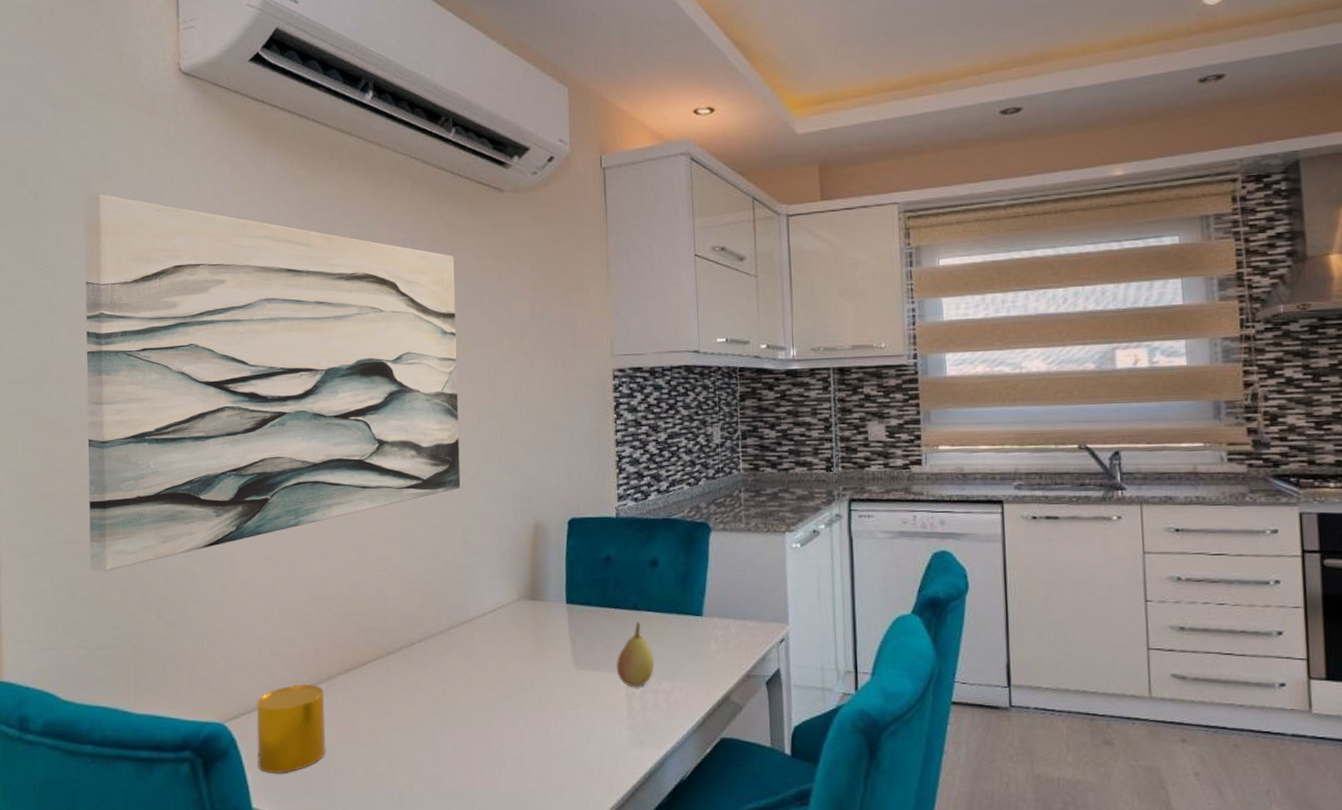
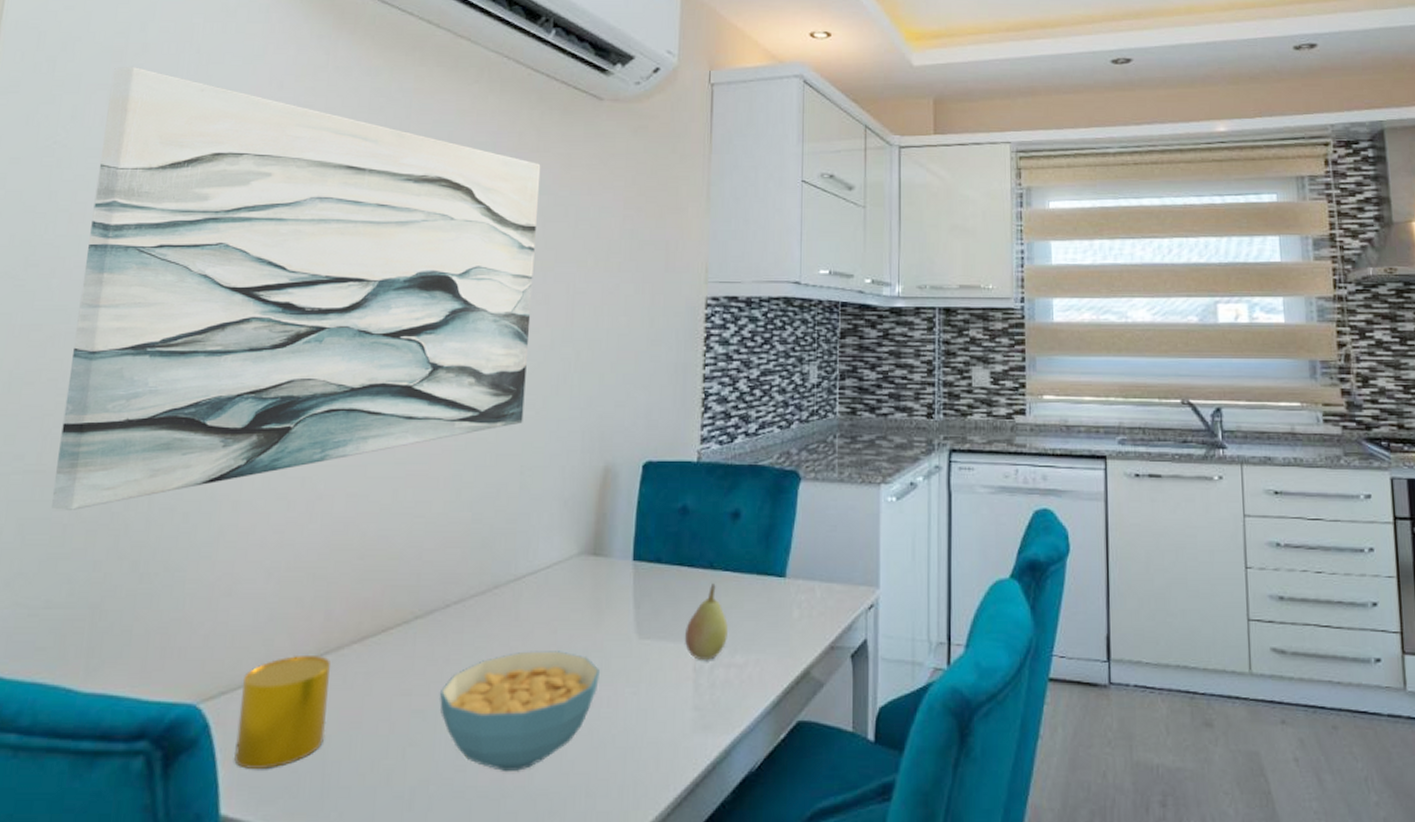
cereal bowl: none [413,680,546,778] -> present [439,651,600,772]

